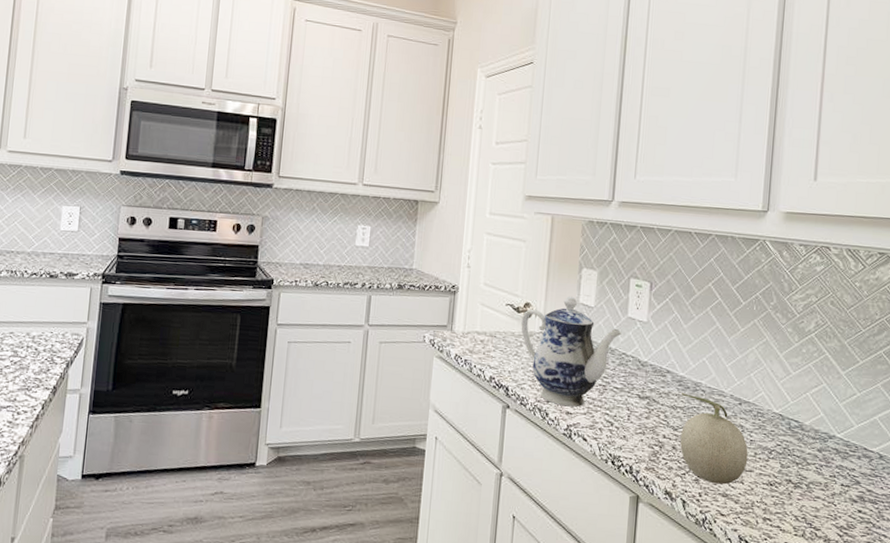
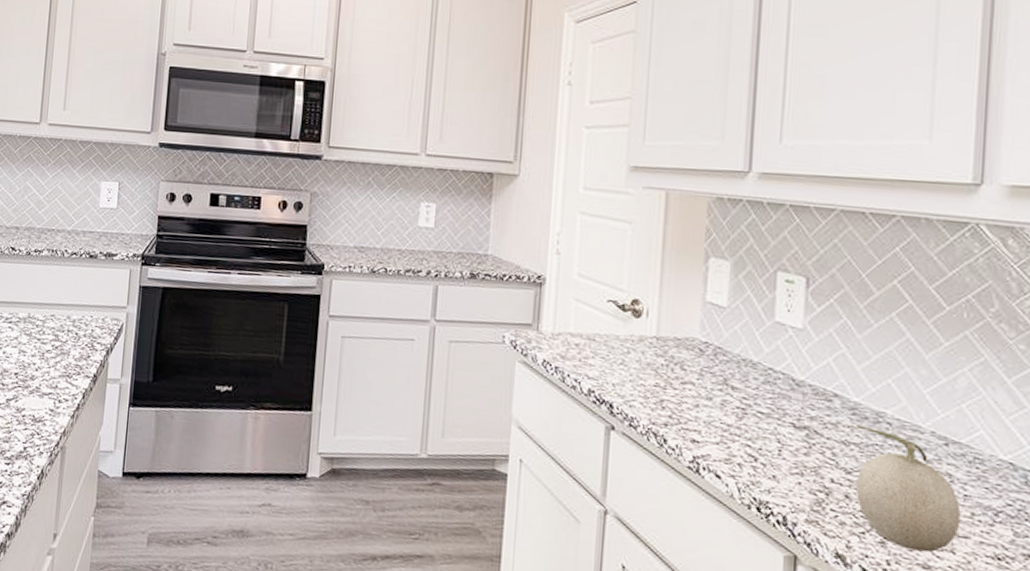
teapot: present [521,296,622,407] -> none [627,292,767,434]

